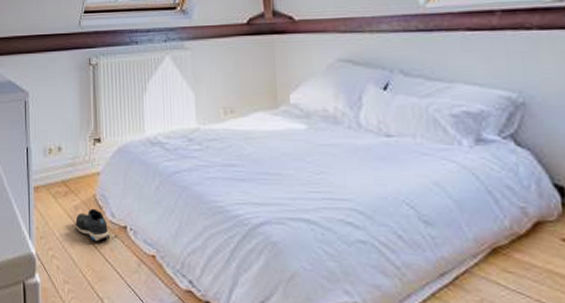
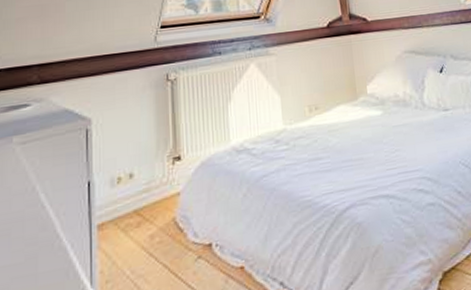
shoe: present [75,208,111,242] -> none [150,232,193,269]

